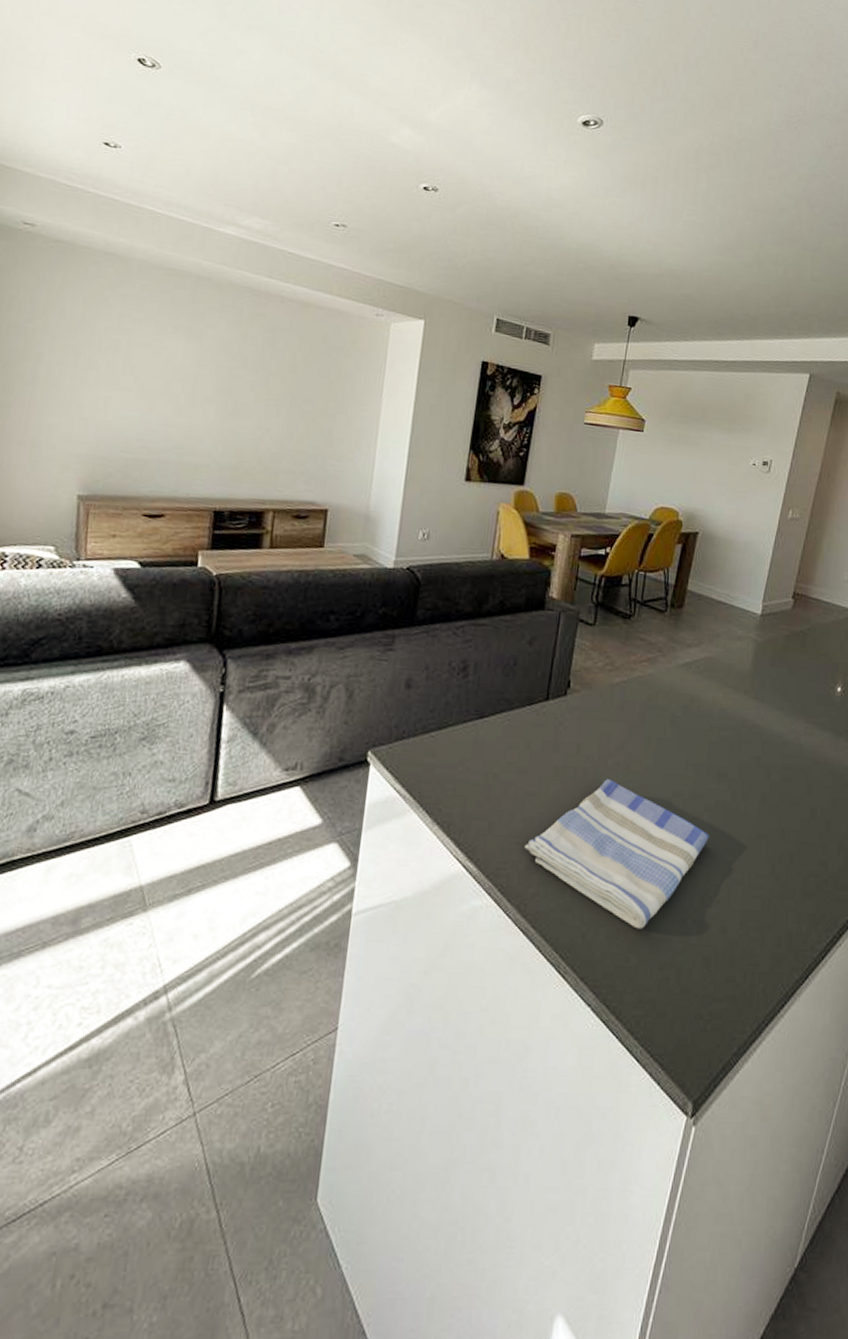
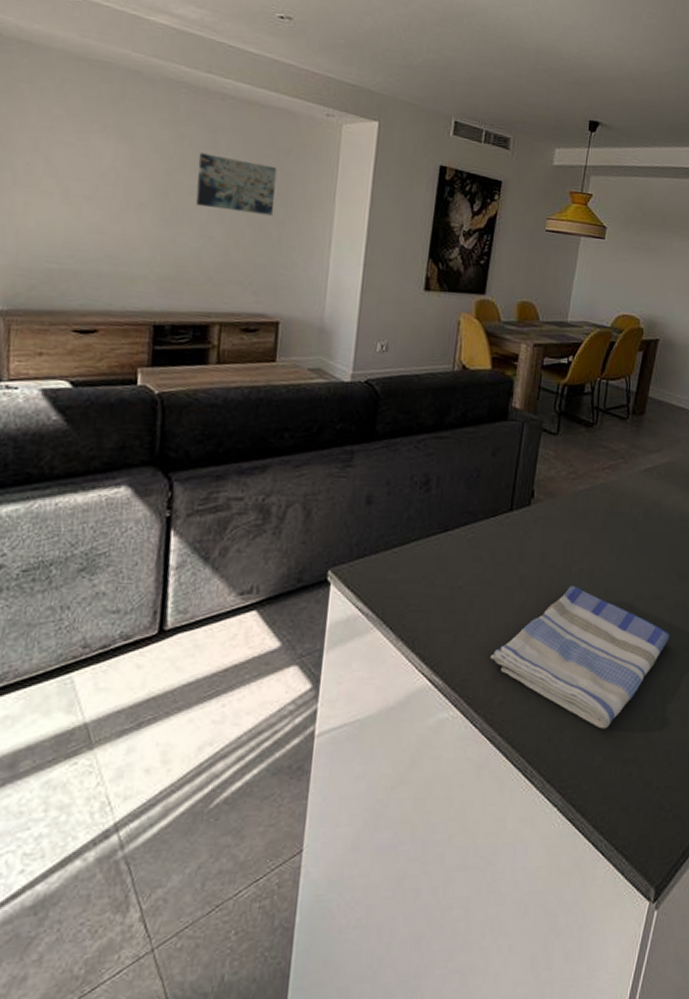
wall art: none [255,351,330,410] -> present [195,153,277,216]

